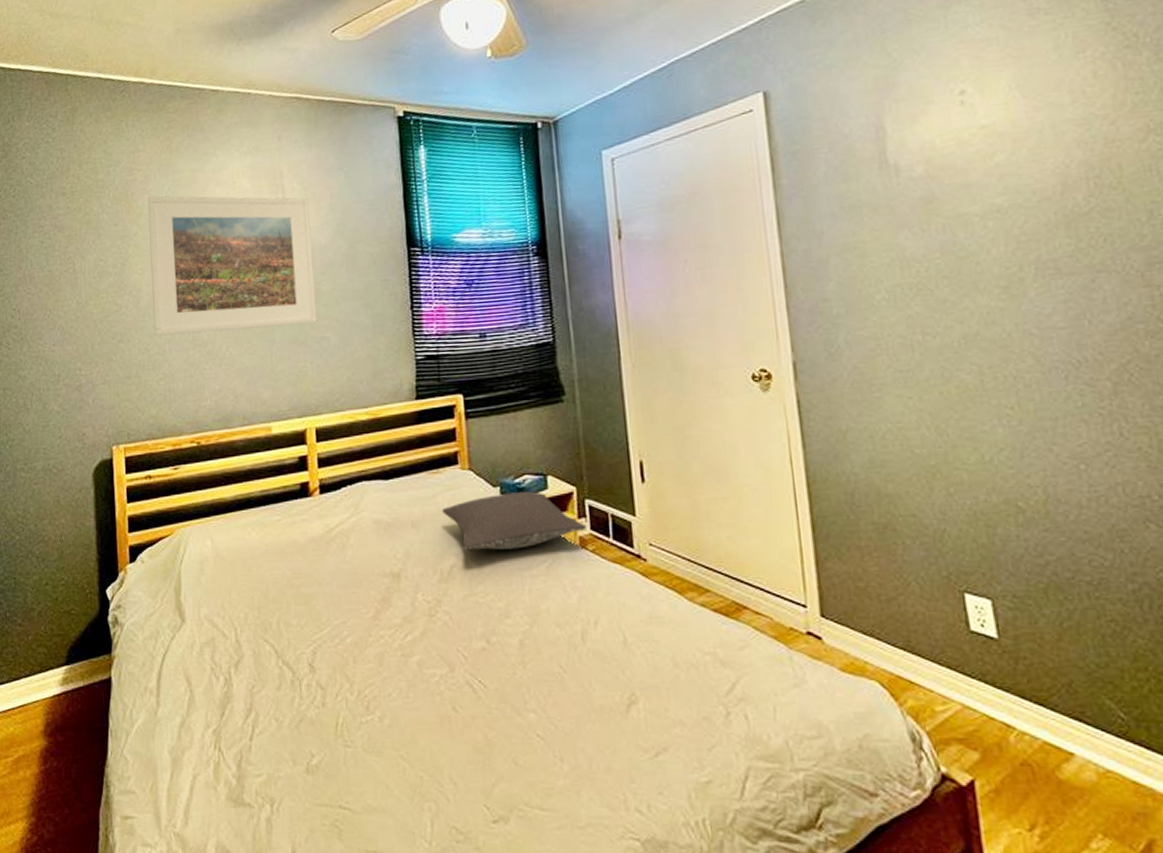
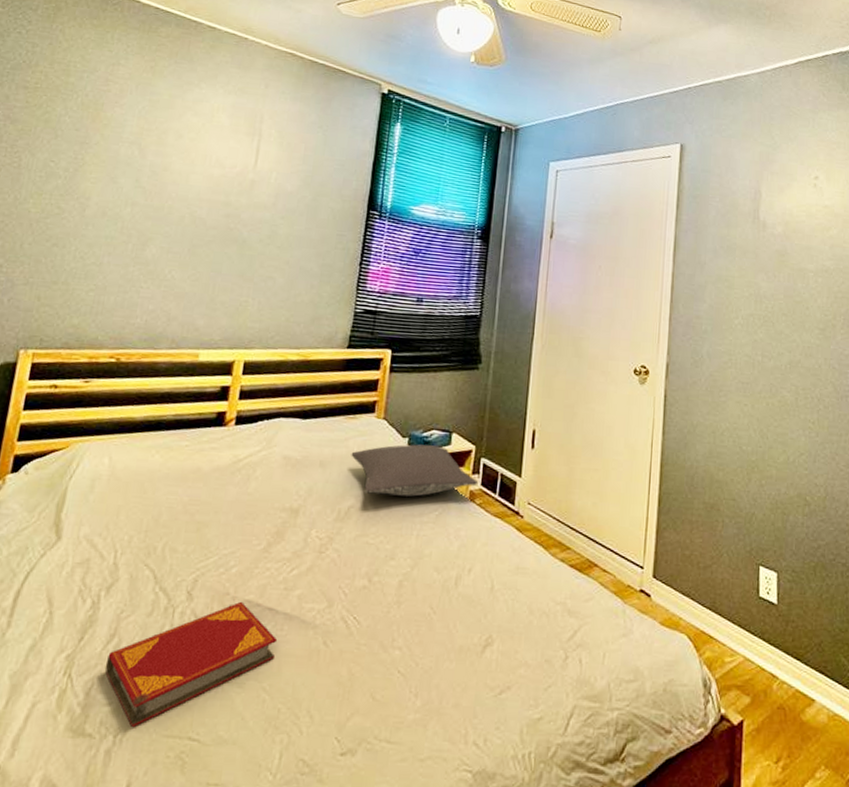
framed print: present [147,195,317,336] -> none [94,109,283,262]
hardback book: none [249,670,406,796] -> present [105,601,278,727]

